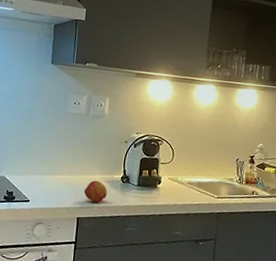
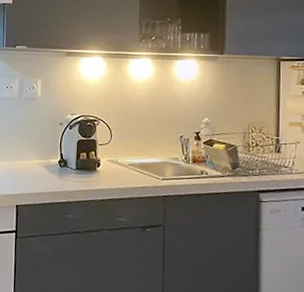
fruit: present [84,180,107,203] -> none [21,165,45,189]

